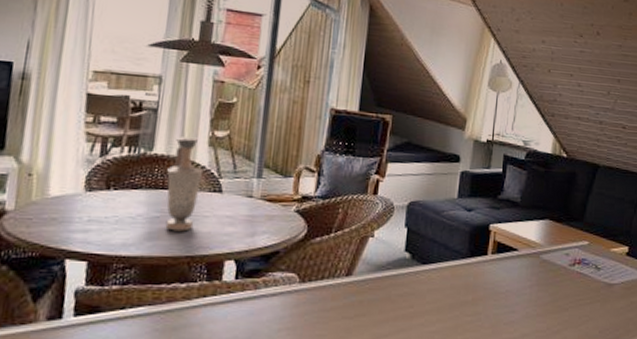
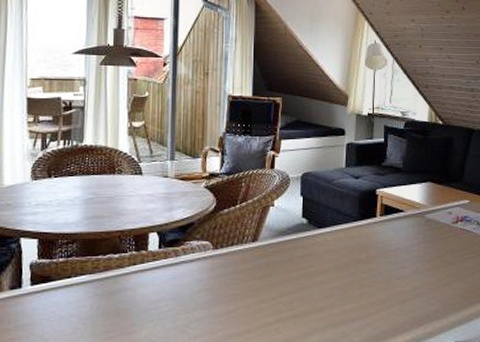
vase: present [165,136,204,232] -> none [96,129,126,210]

